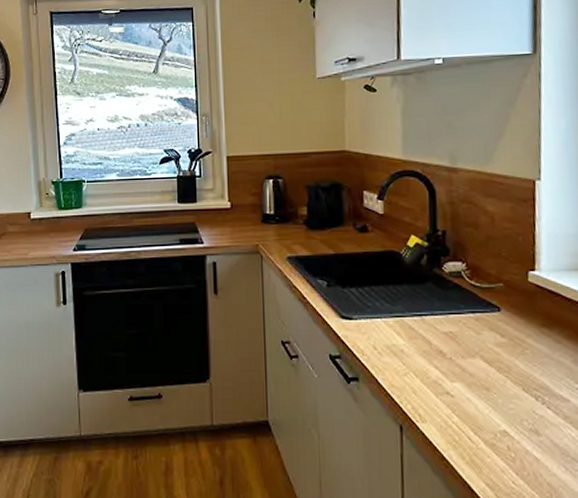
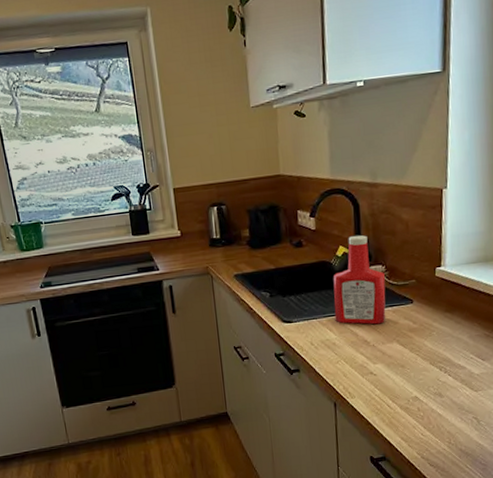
ketchup bottle: none [402,224,467,333] -> present [333,235,386,325]

